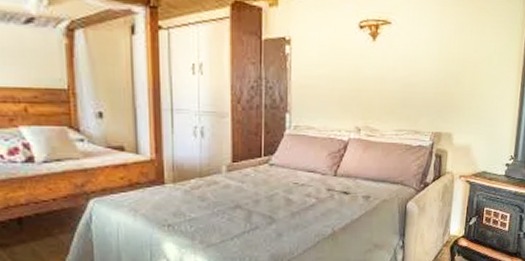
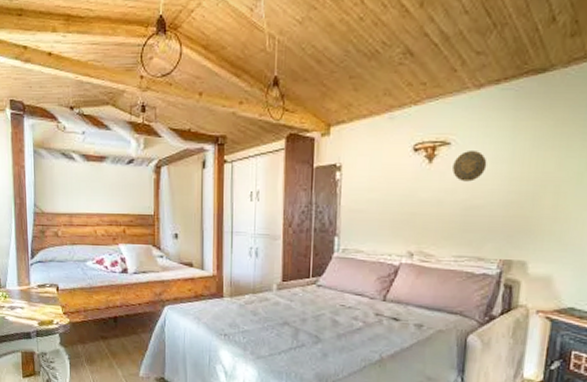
decorative plate: none [393,30,422,60] -> present [453,149,487,182]

